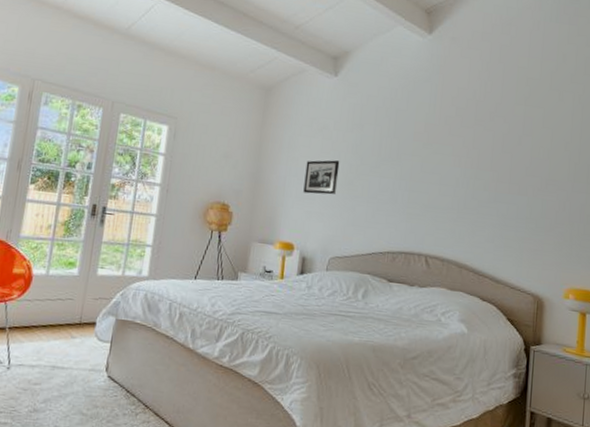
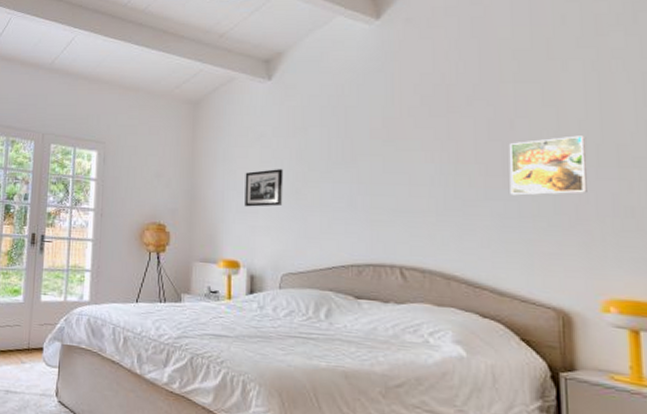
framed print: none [513,154,569,203] -> present [508,135,587,196]

